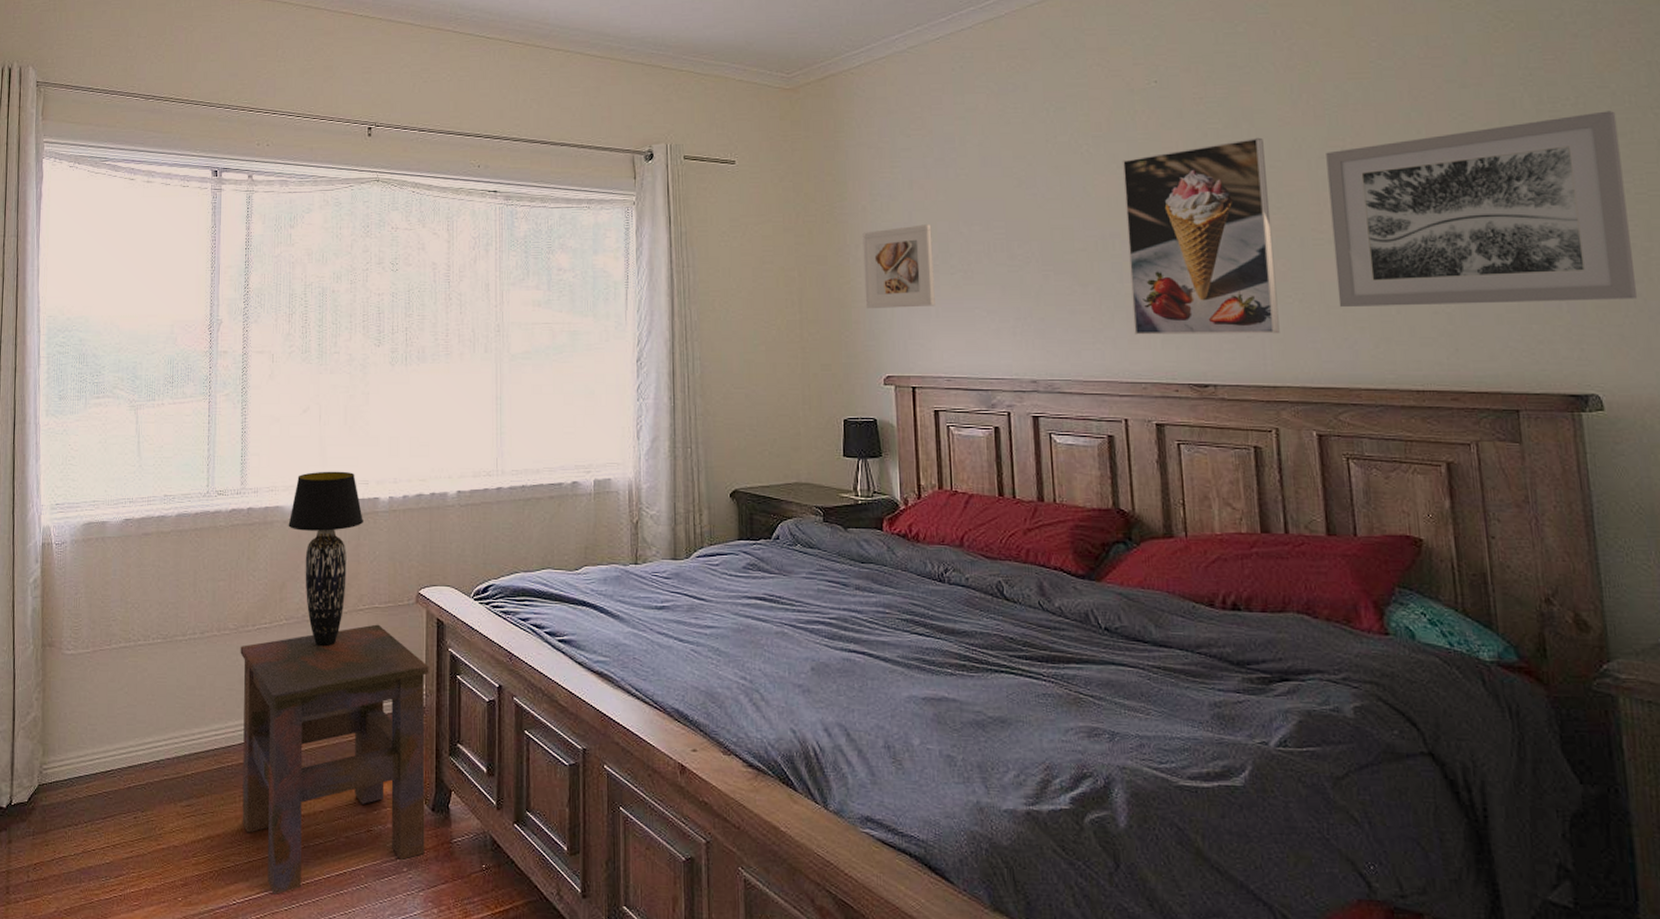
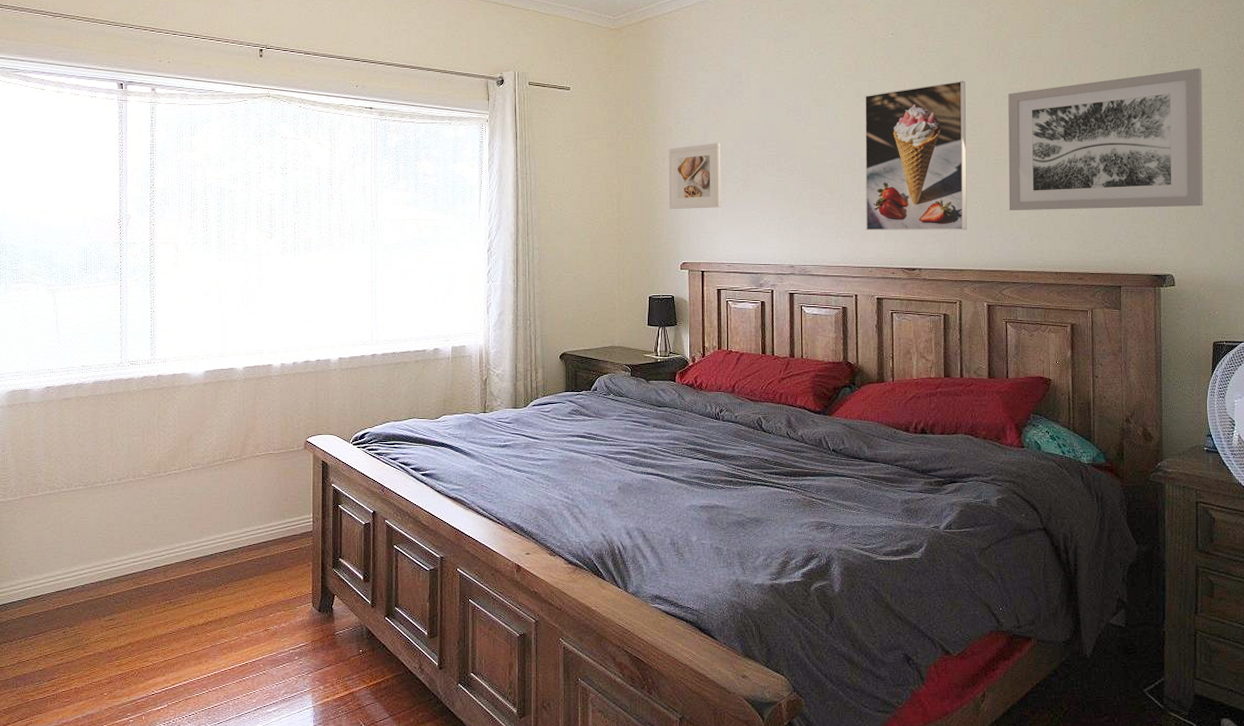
side table: present [240,624,429,895] -> none [153,467,316,685]
table lamp: present [288,471,363,647] -> none [194,343,259,487]

